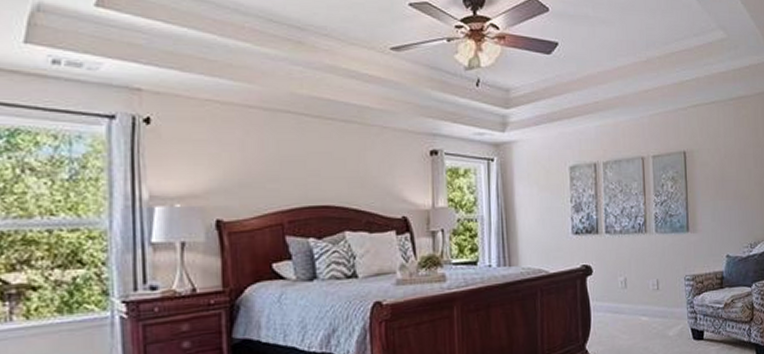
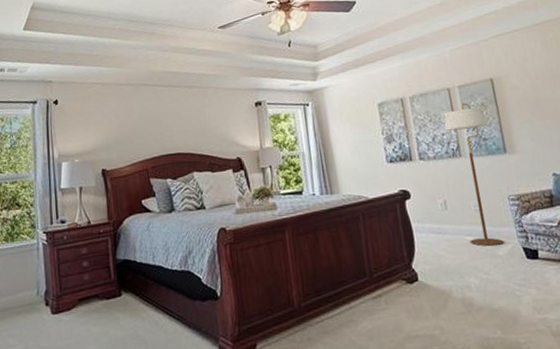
floor lamp: none [634,175,676,327] -> present [444,103,505,246]

